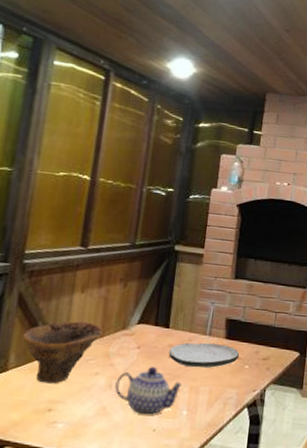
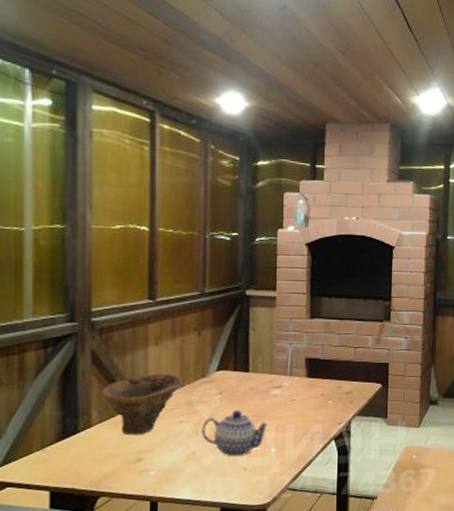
plate: present [168,342,240,368] -> none [251,382,322,408]

